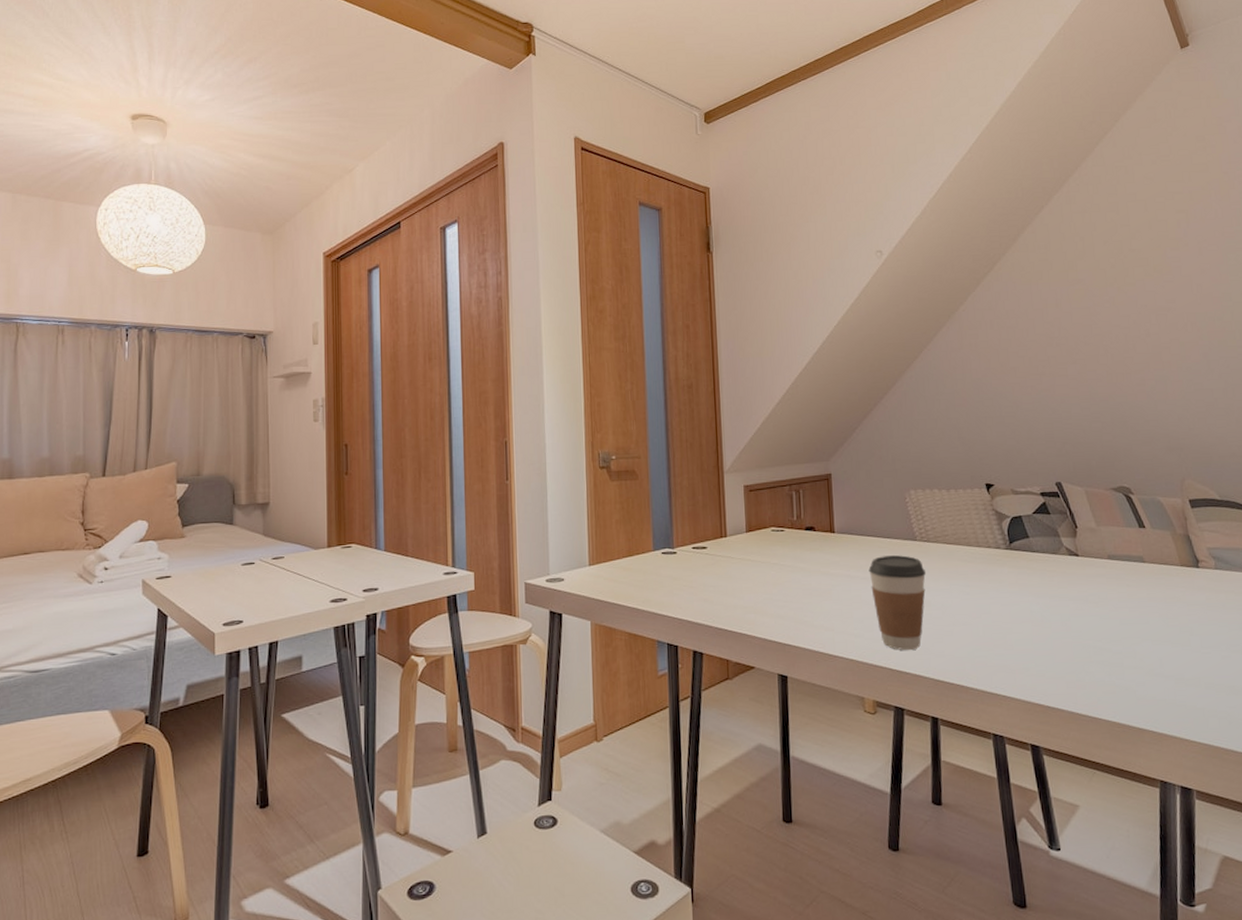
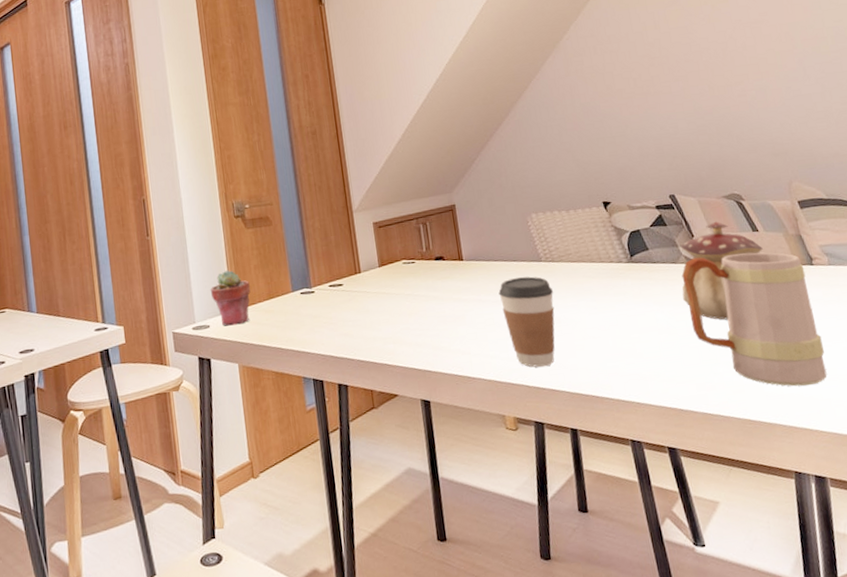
potted succulent: none [567,522,610,581] -> present [210,269,251,326]
teapot: none [1060,513,1148,617] -> present [680,221,763,320]
mug: none [1061,549,1203,692] -> present [681,252,827,387]

